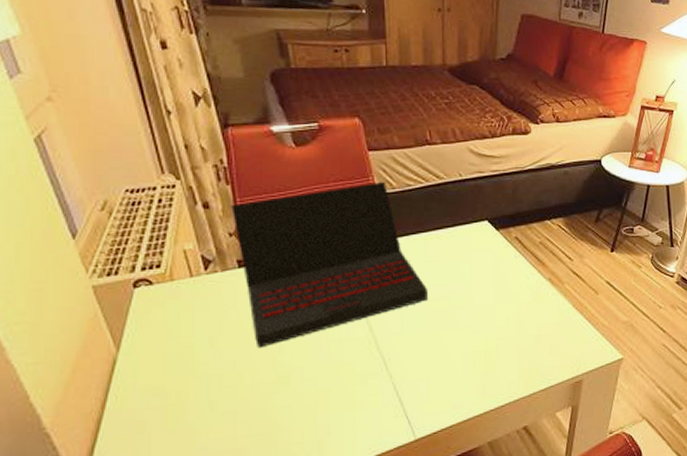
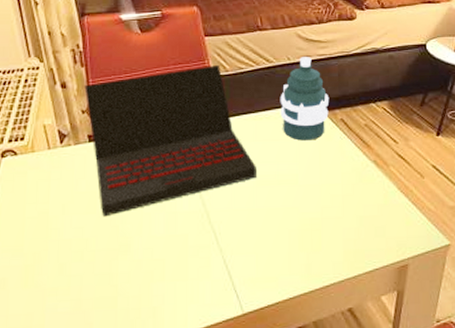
water bottle: none [451,173,504,260] -> present [280,57,330,141]

